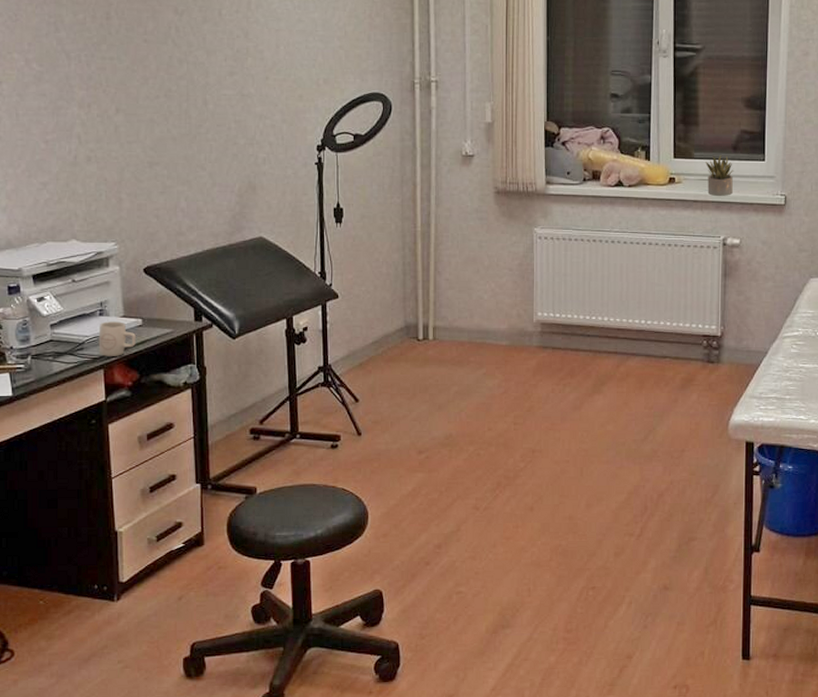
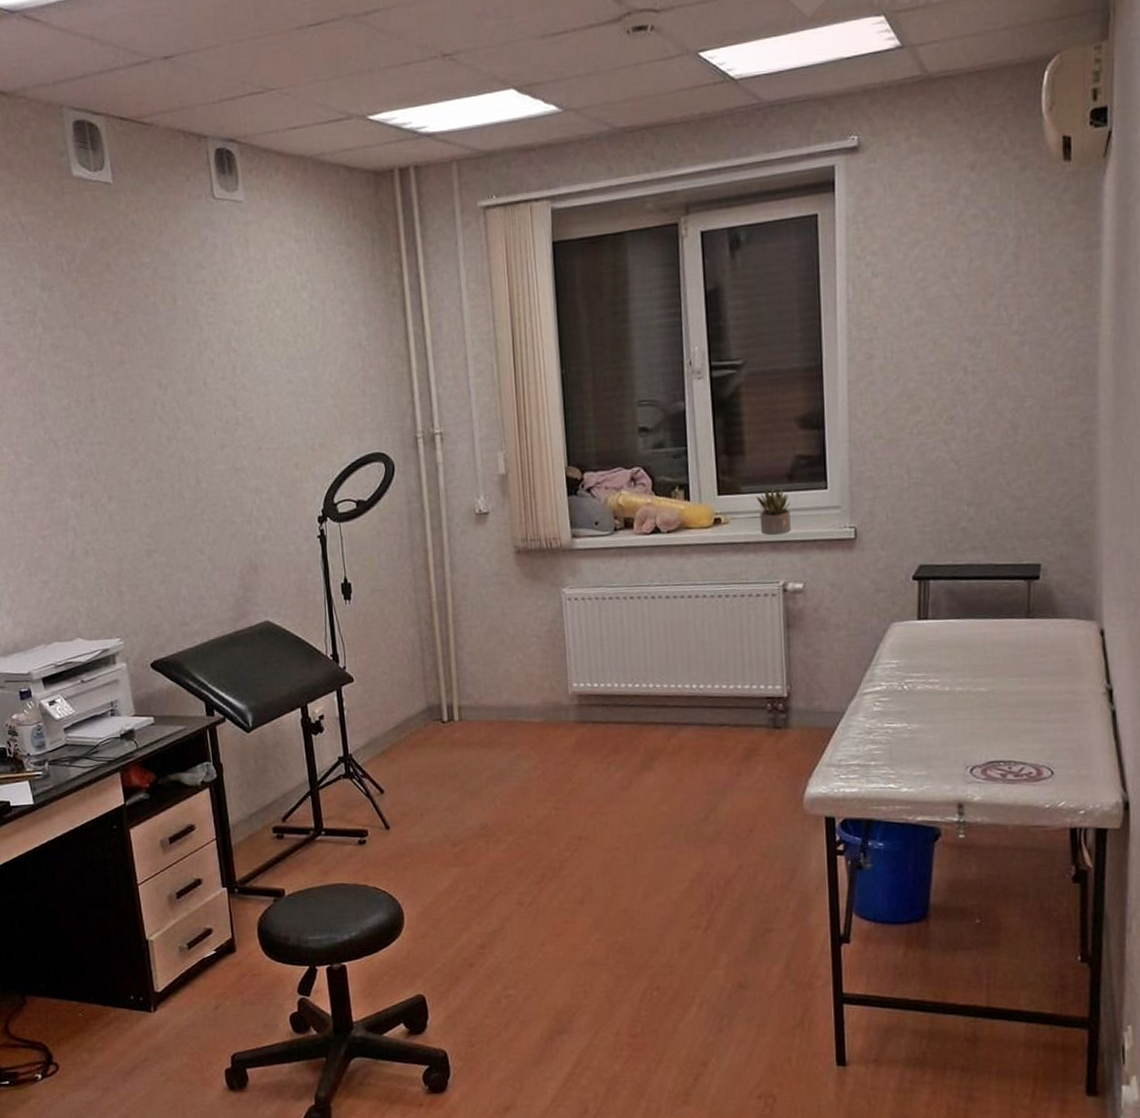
mug: present [98,321,136,356] -> none [111,721,150,758]

